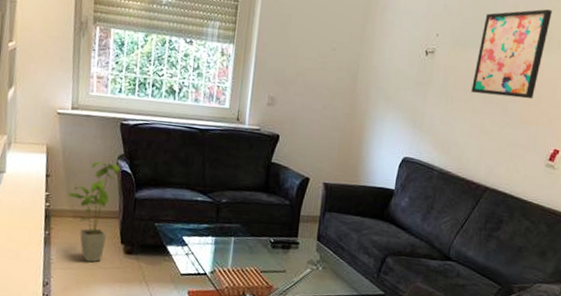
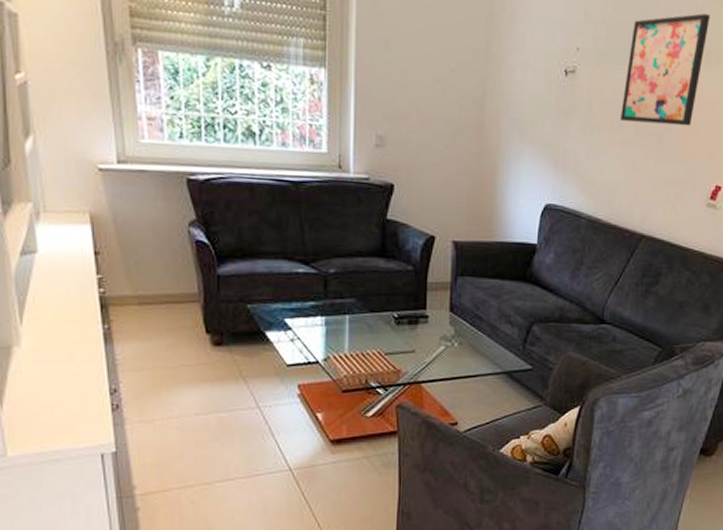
house plant: present [67,161,120,263] -> none [127,230,194,360]

